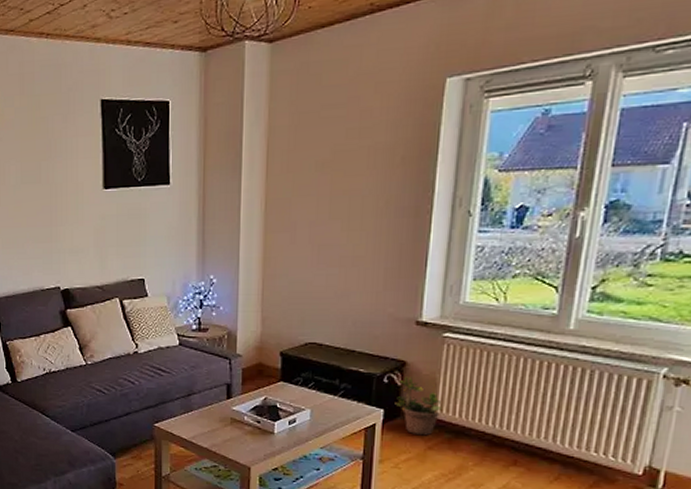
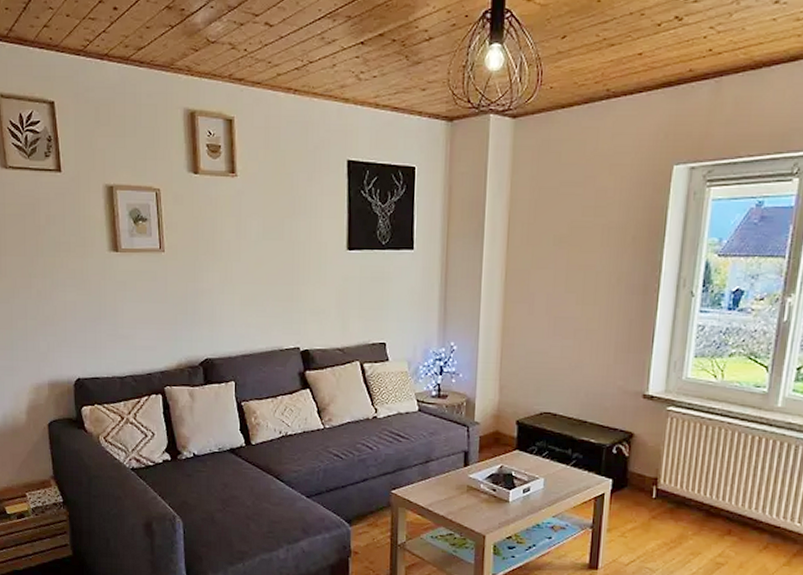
potted plant: present [395,376,442,436] -> none [622,448,665,506]

